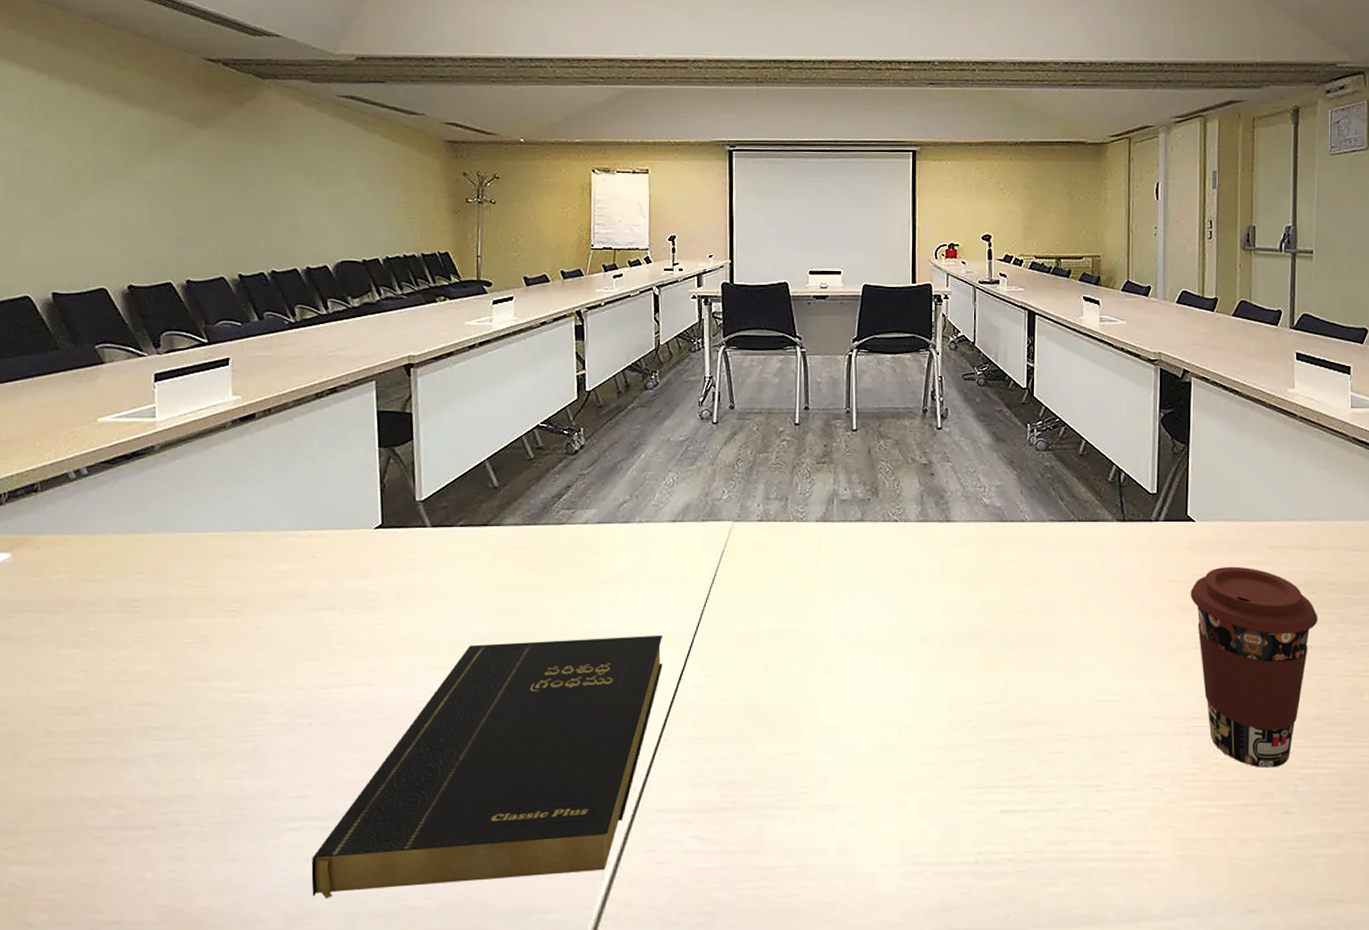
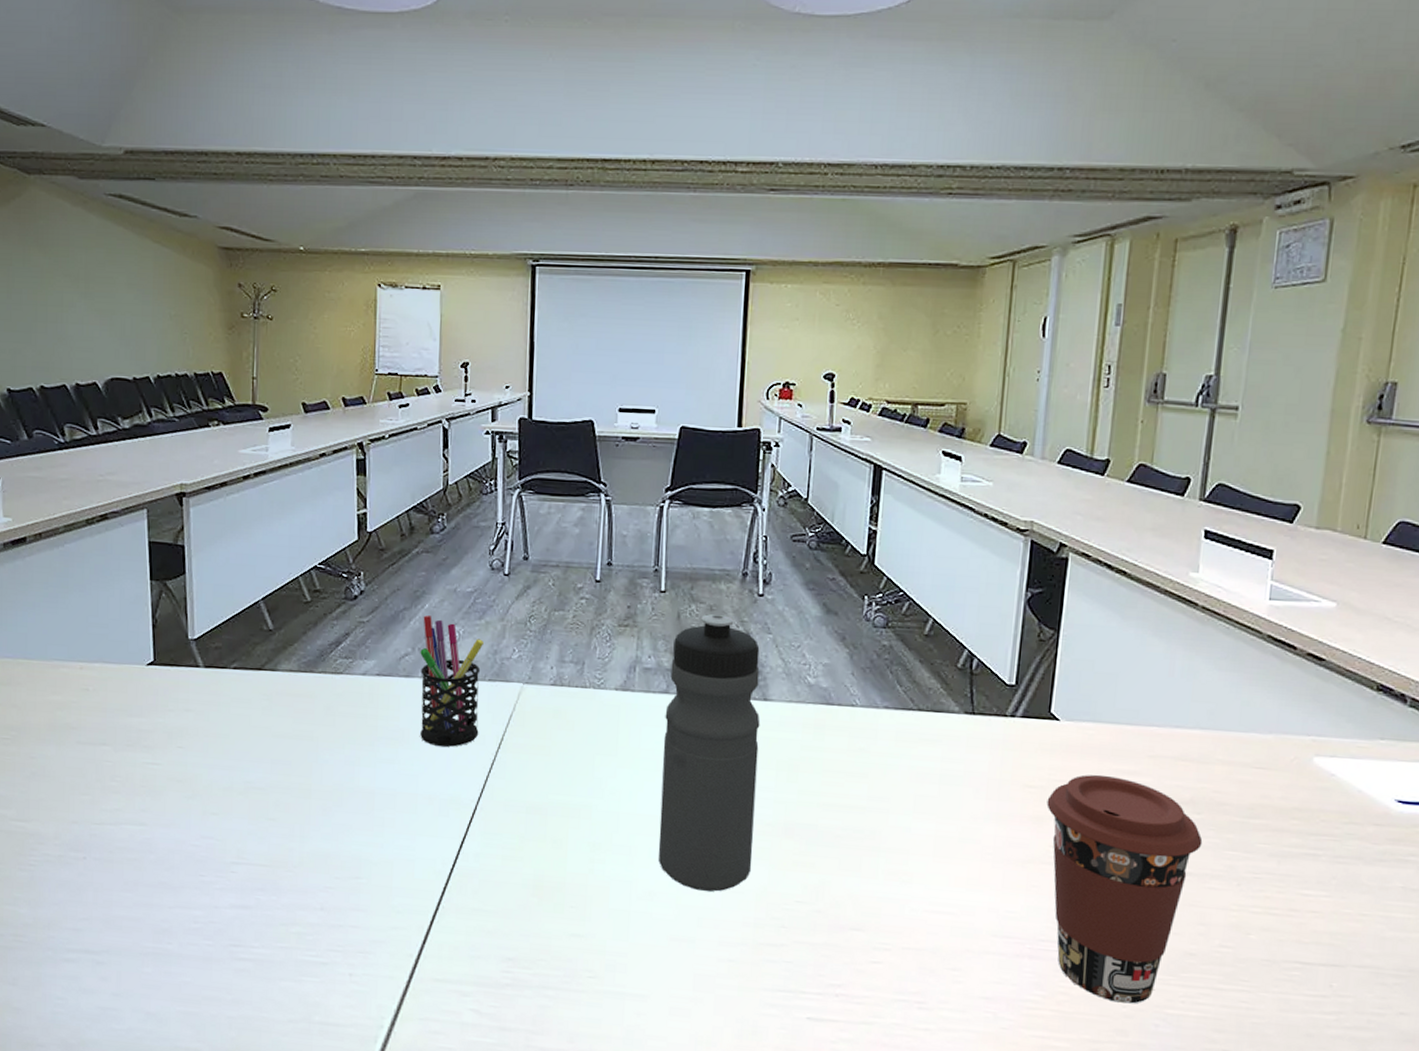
book: present [311,635,663,899] -> none [87,792,443,1034]
pen holder: none [637,465,696,585] -> present [420,615,483,747]
water bottle: none [860,448,945,700] -> present [658,614,761,892]

